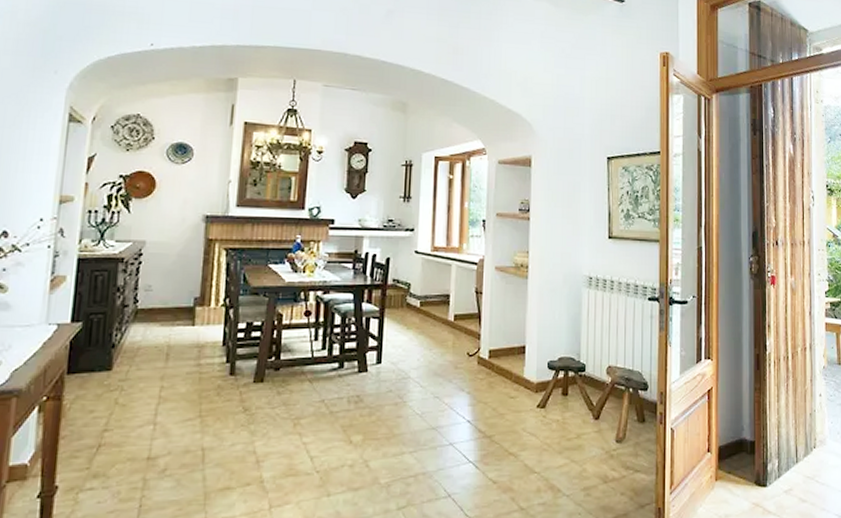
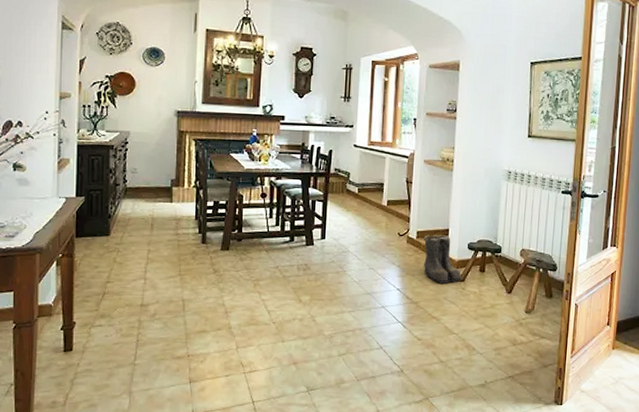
boots: none [496,353,544,412] -> present [423,235,463,284]

